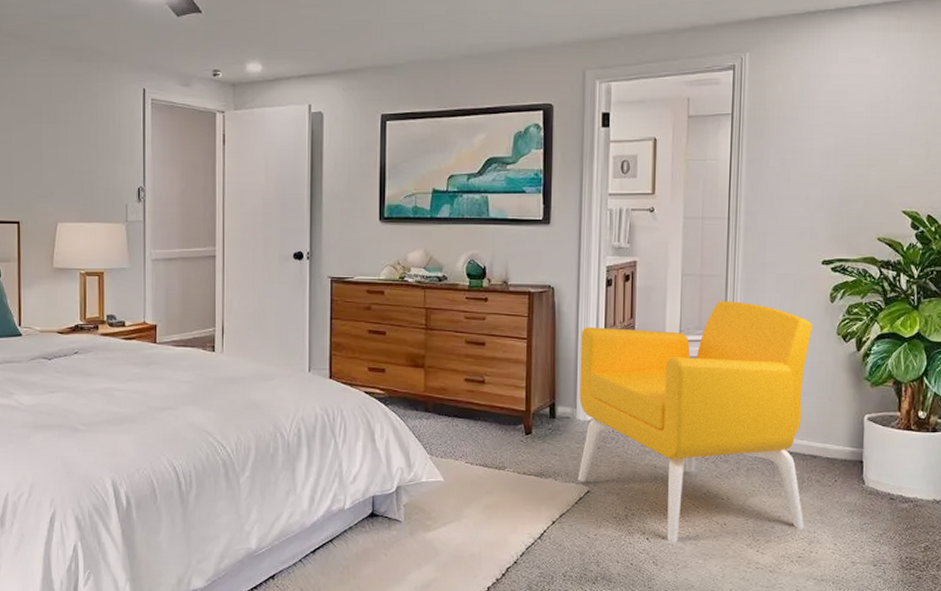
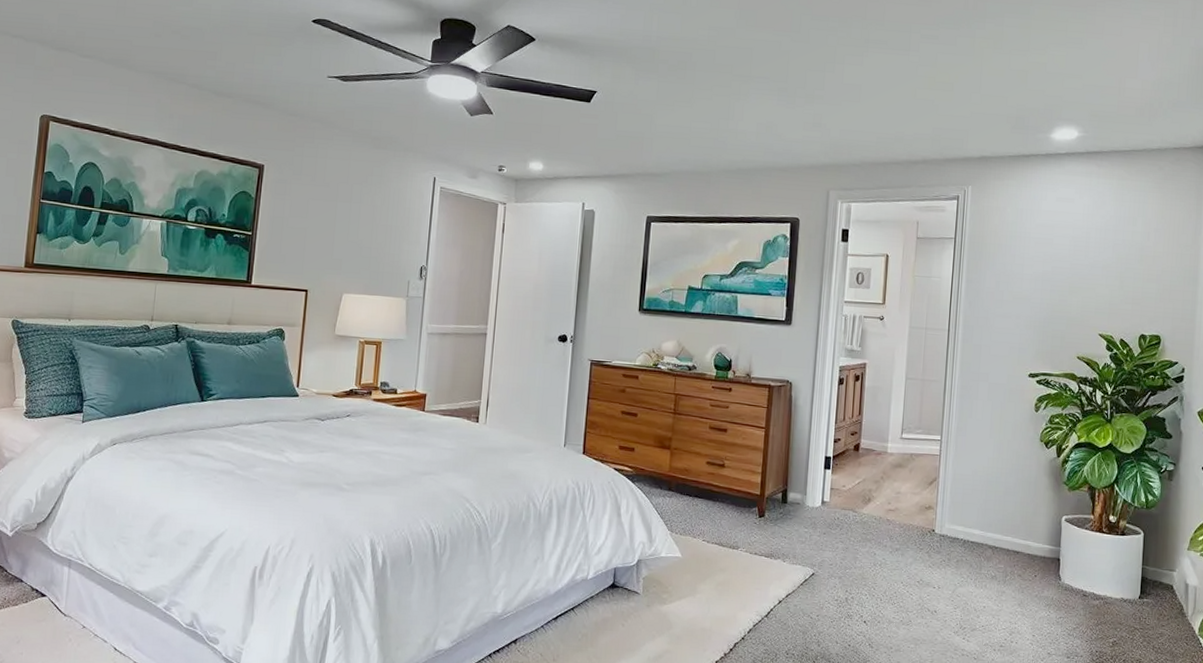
armchair: present [577,301,812,542] -> none [804,404,1019,626]

